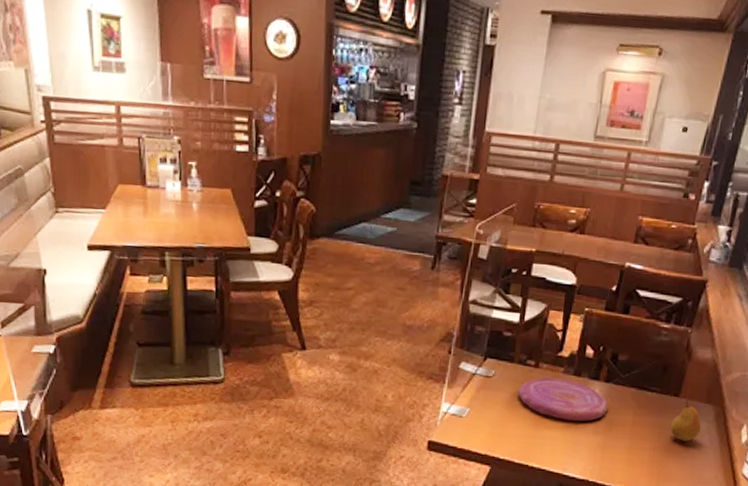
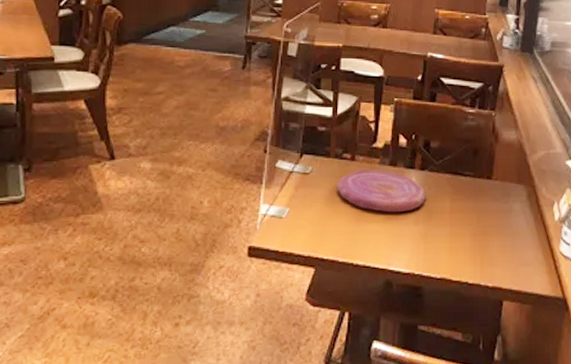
fruit: present [670,397,702,442] -> none [488,179,516,224]

